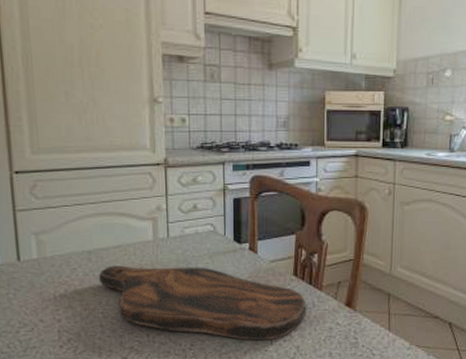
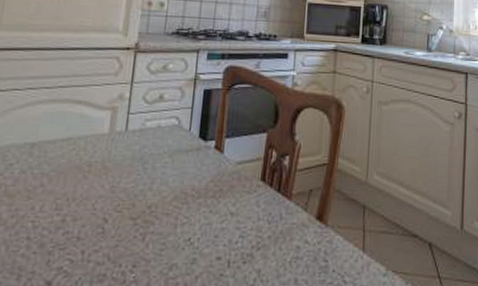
cutting board: present [99,265,307,341] -> none [37,162,273,262]

